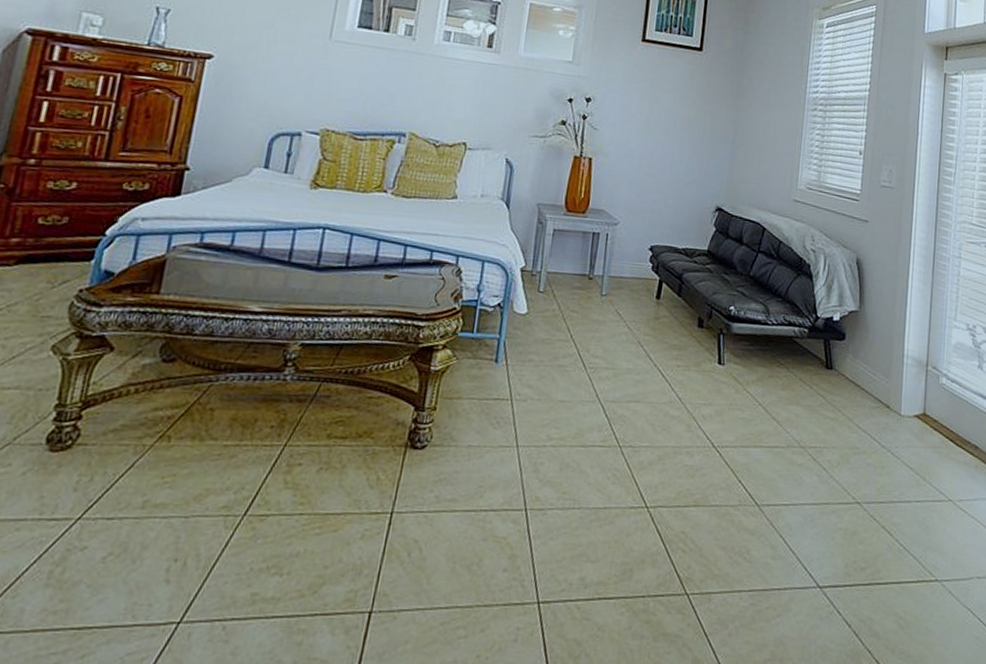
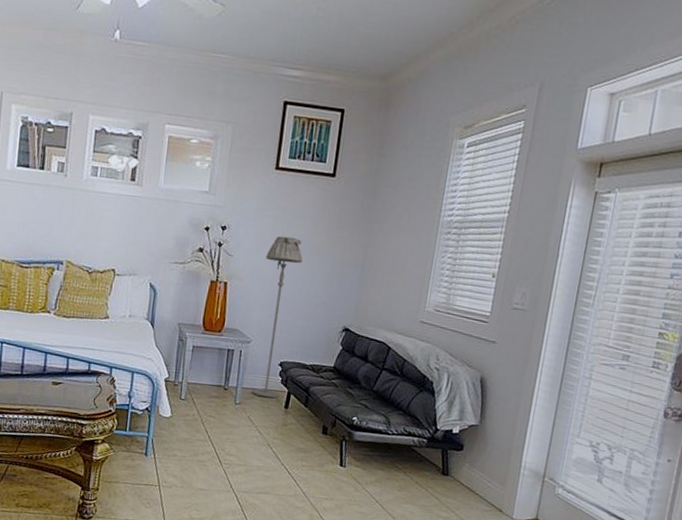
floor lamp: none [619,109,672,288] -> present [251,236,303,398]

